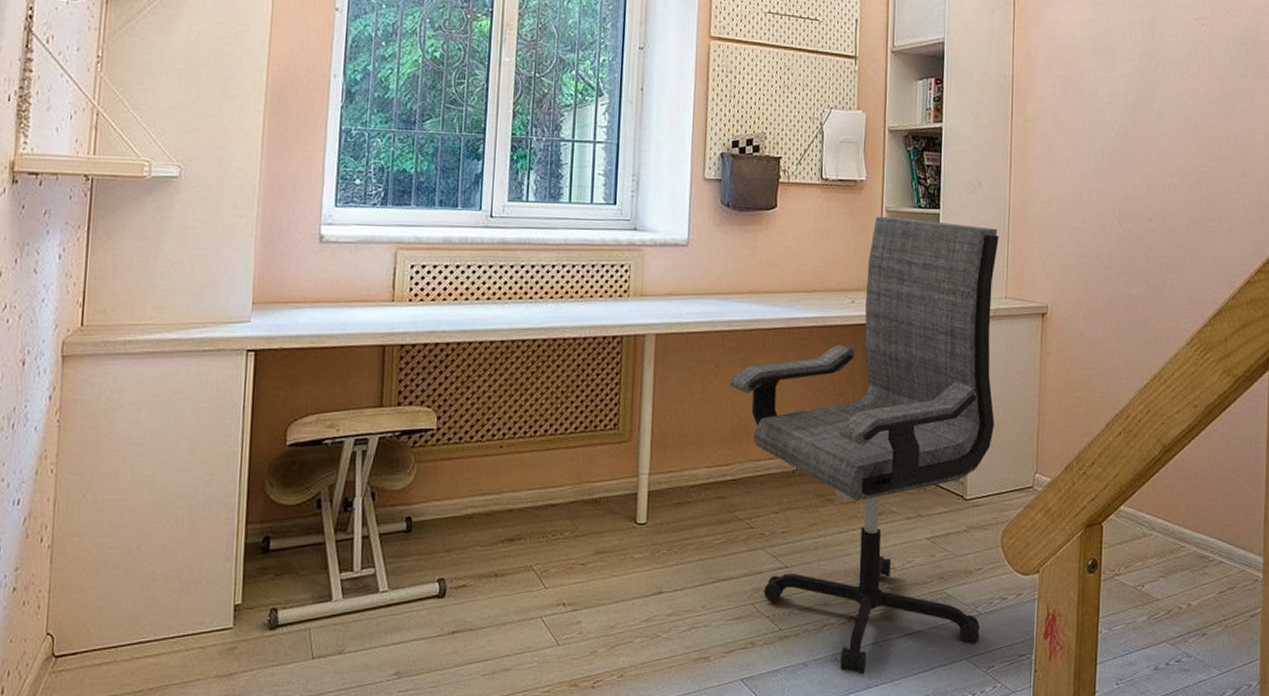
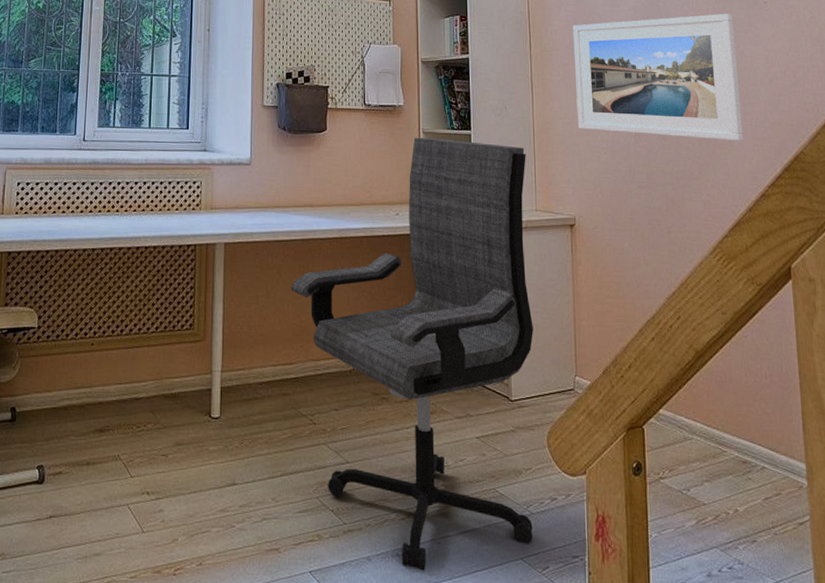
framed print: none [1058,81,1236,224] -> present [573,13,744,141]

